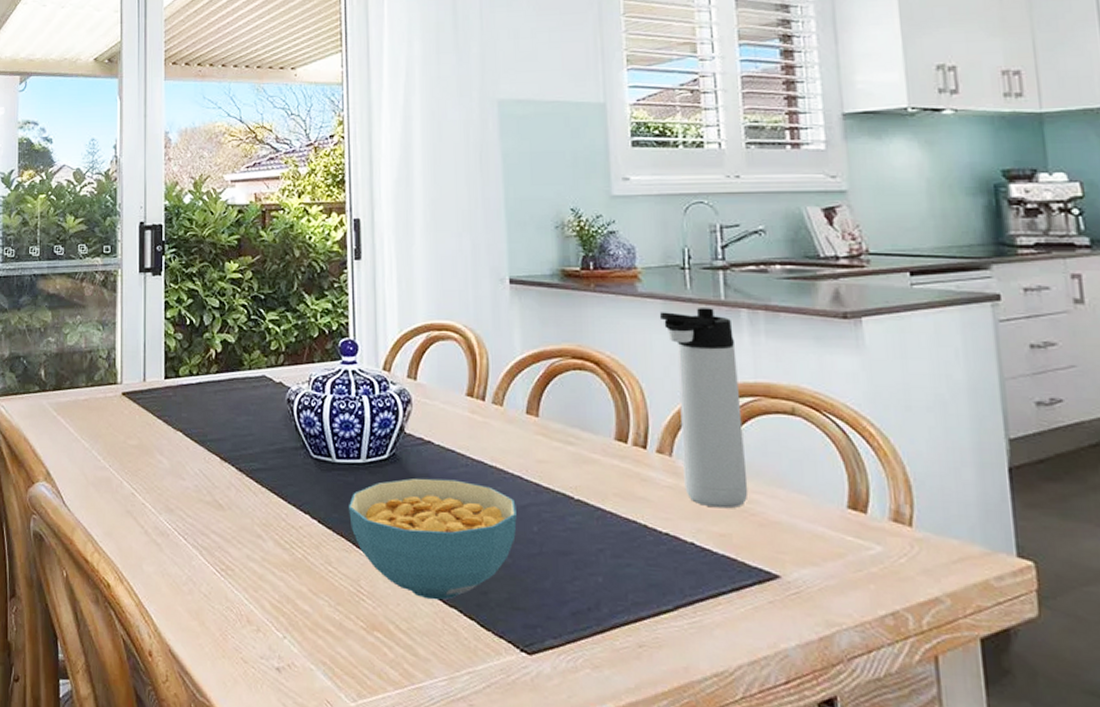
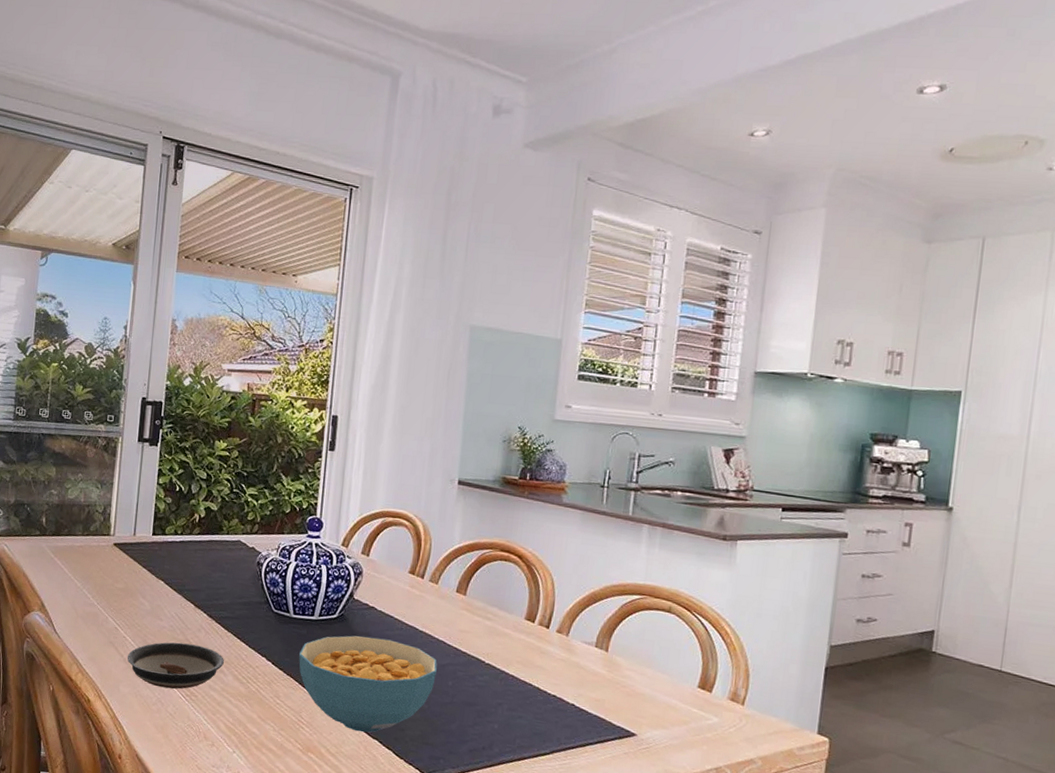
saucer: none [148,505,261,564] -> present [127,642,224,689]
thermos bottle: present [659,308,749,509] -> none [574,520,634,681]

